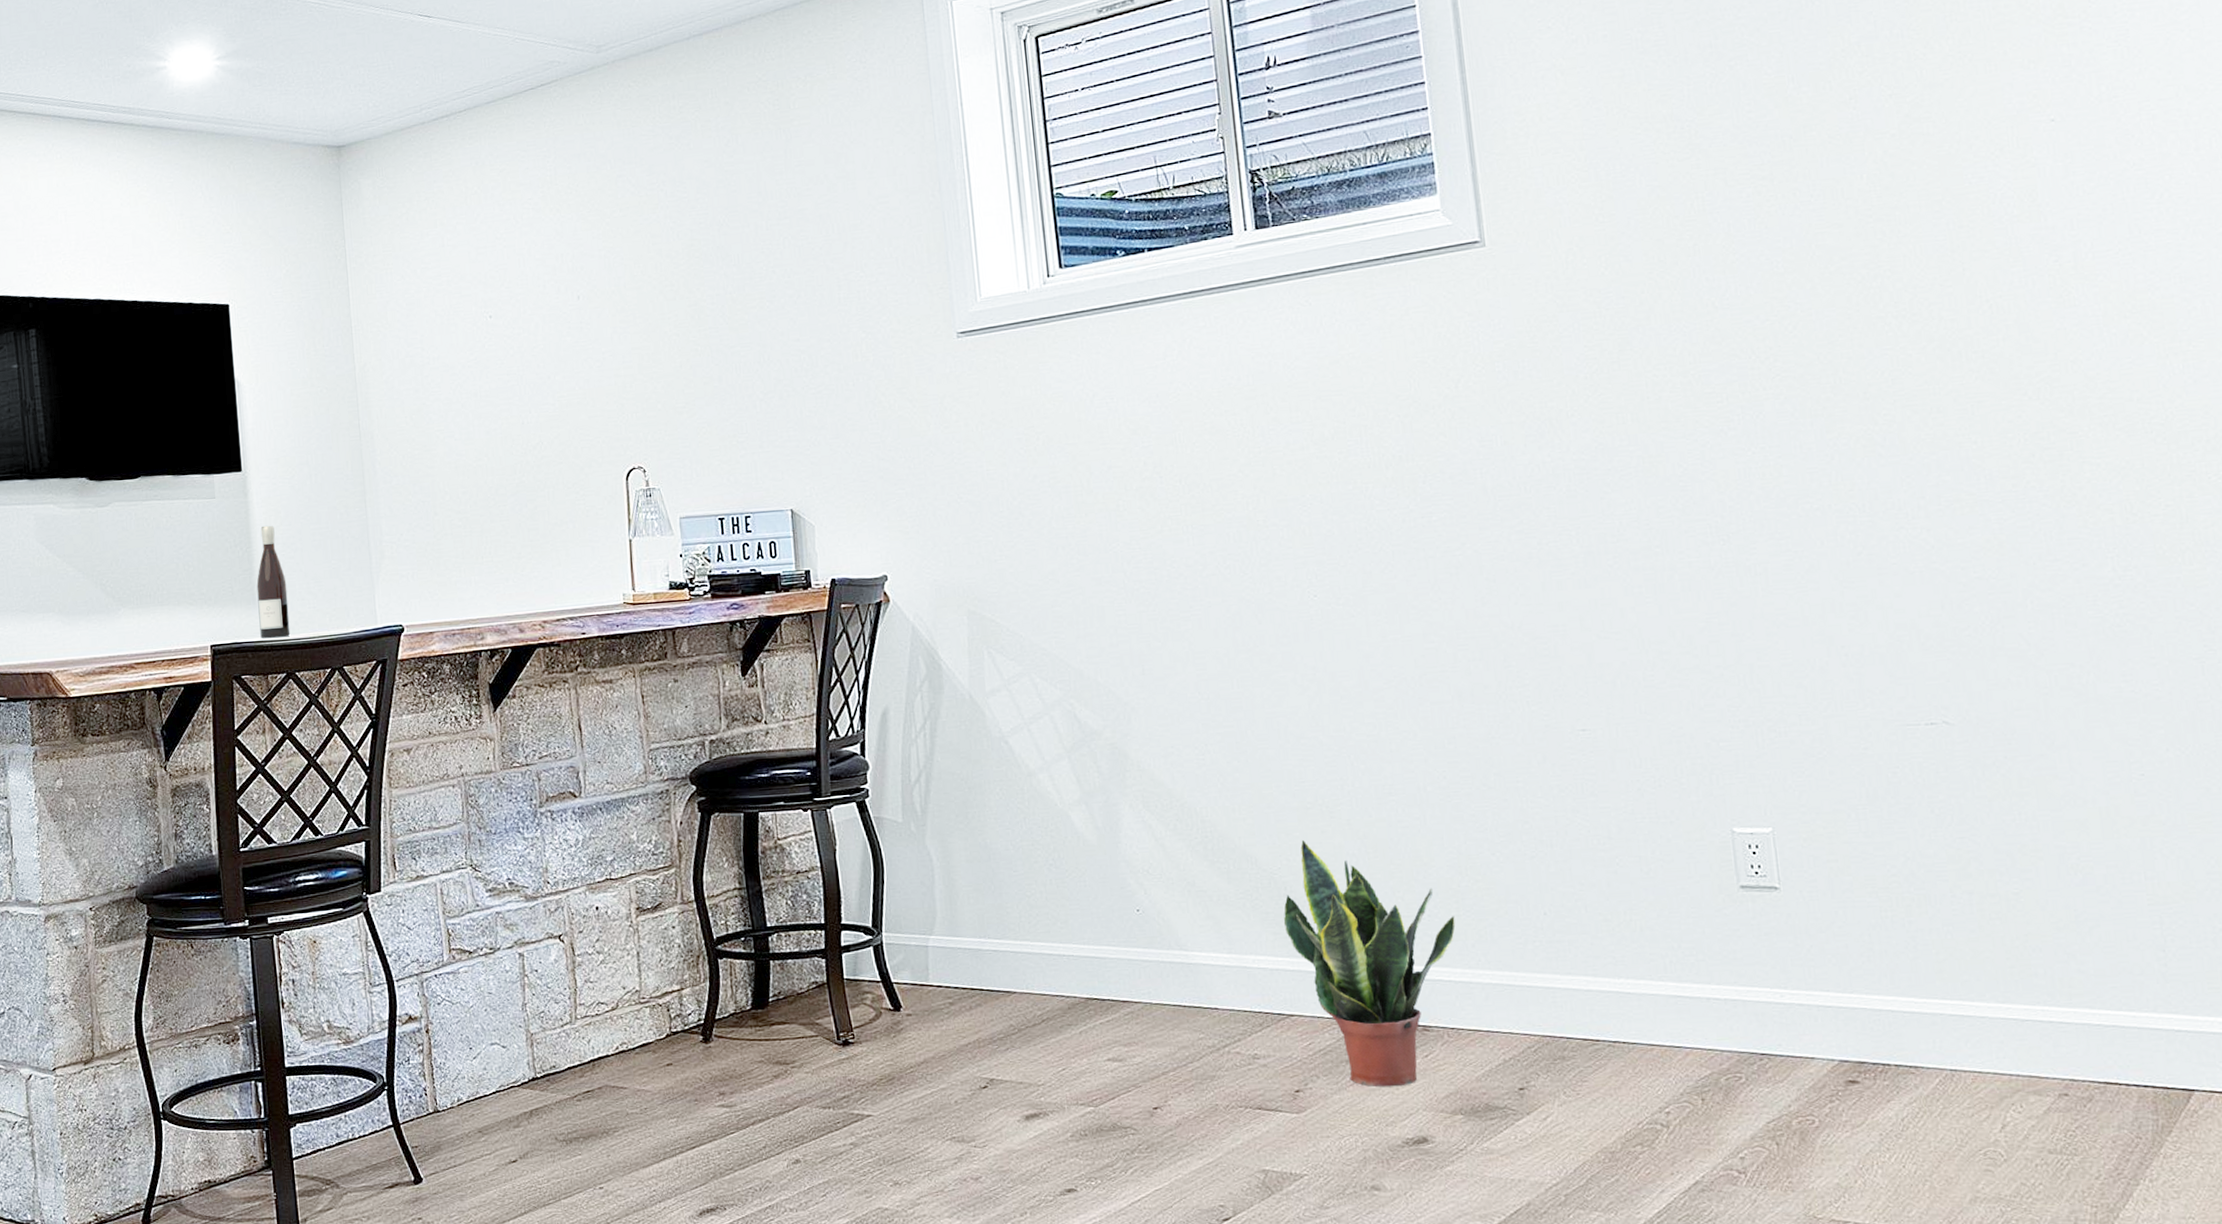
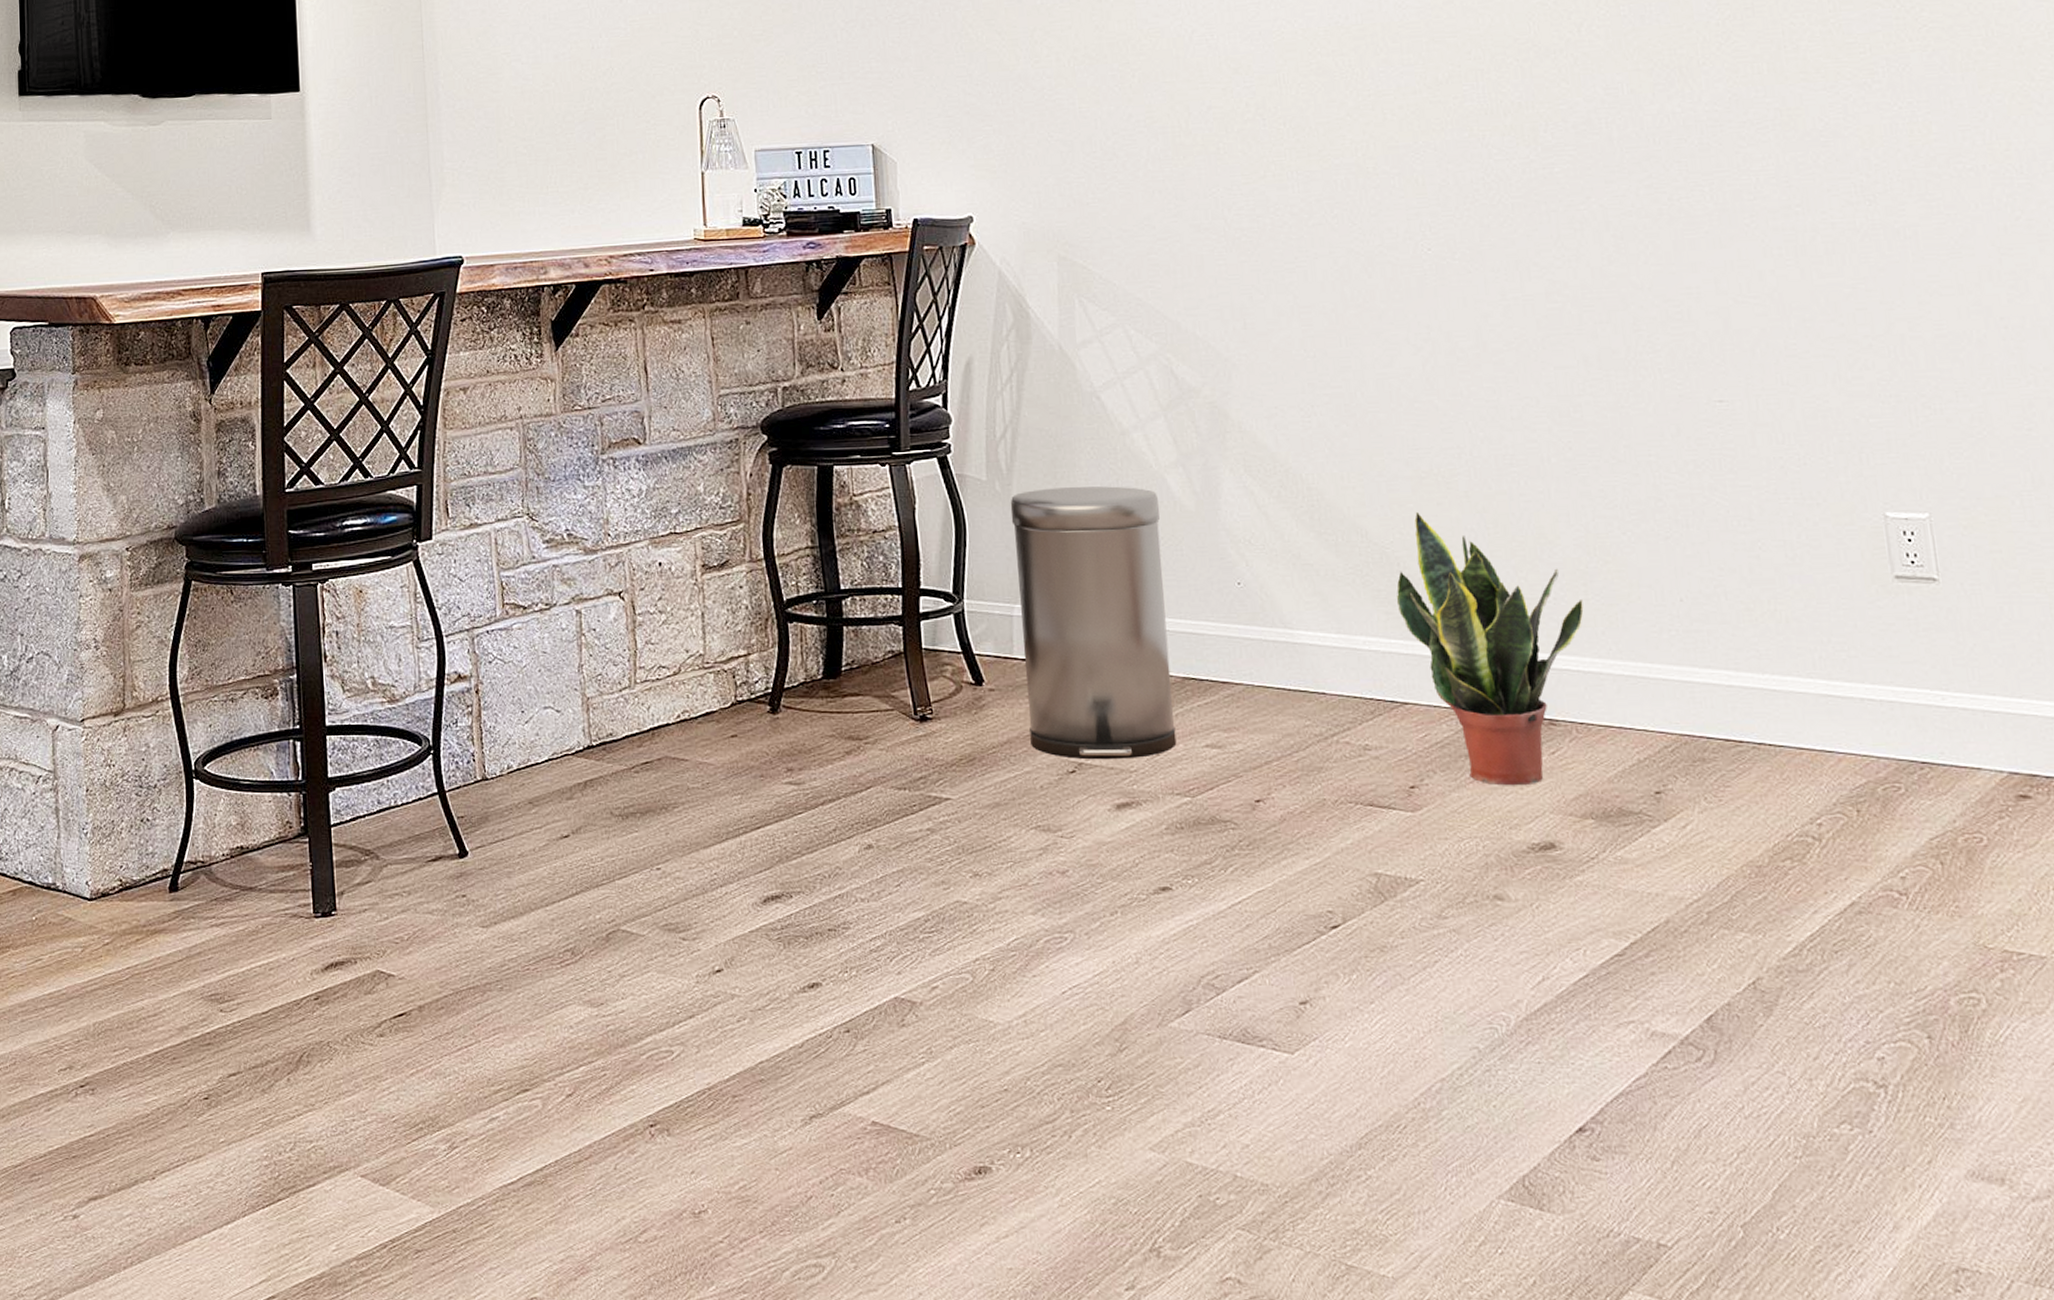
bottle: present [256,525,291,639] -> none [311,148,345,268]
pedal bin: none [924,824,1081,1076] -> present [1010,486,1177,760]

